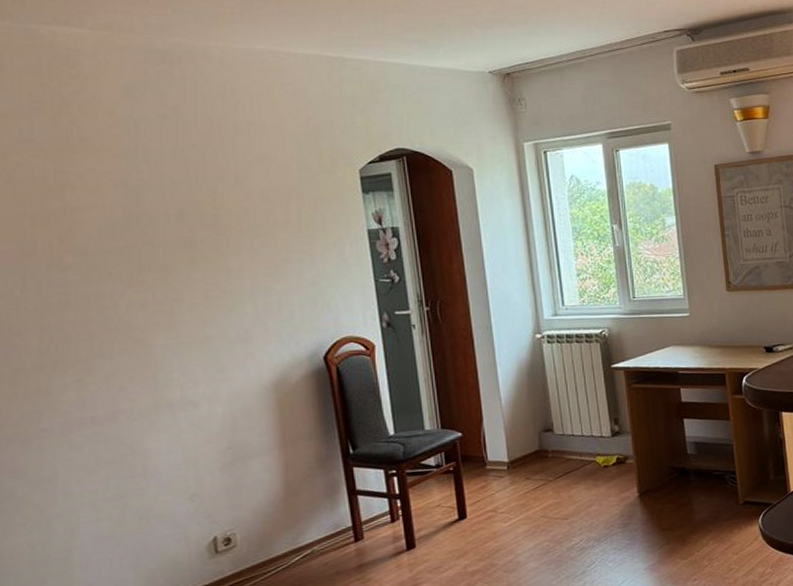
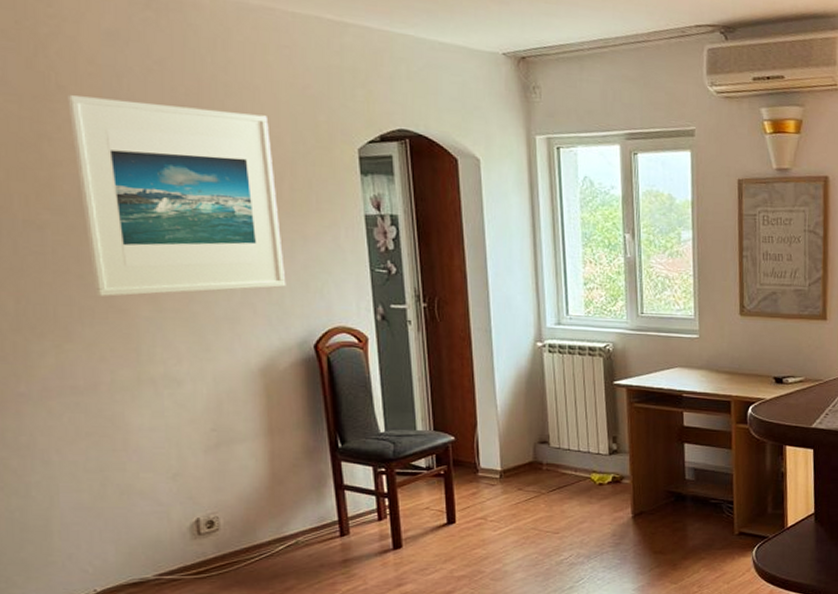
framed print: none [89,145,296,329] -> present [67,95,286,297]

